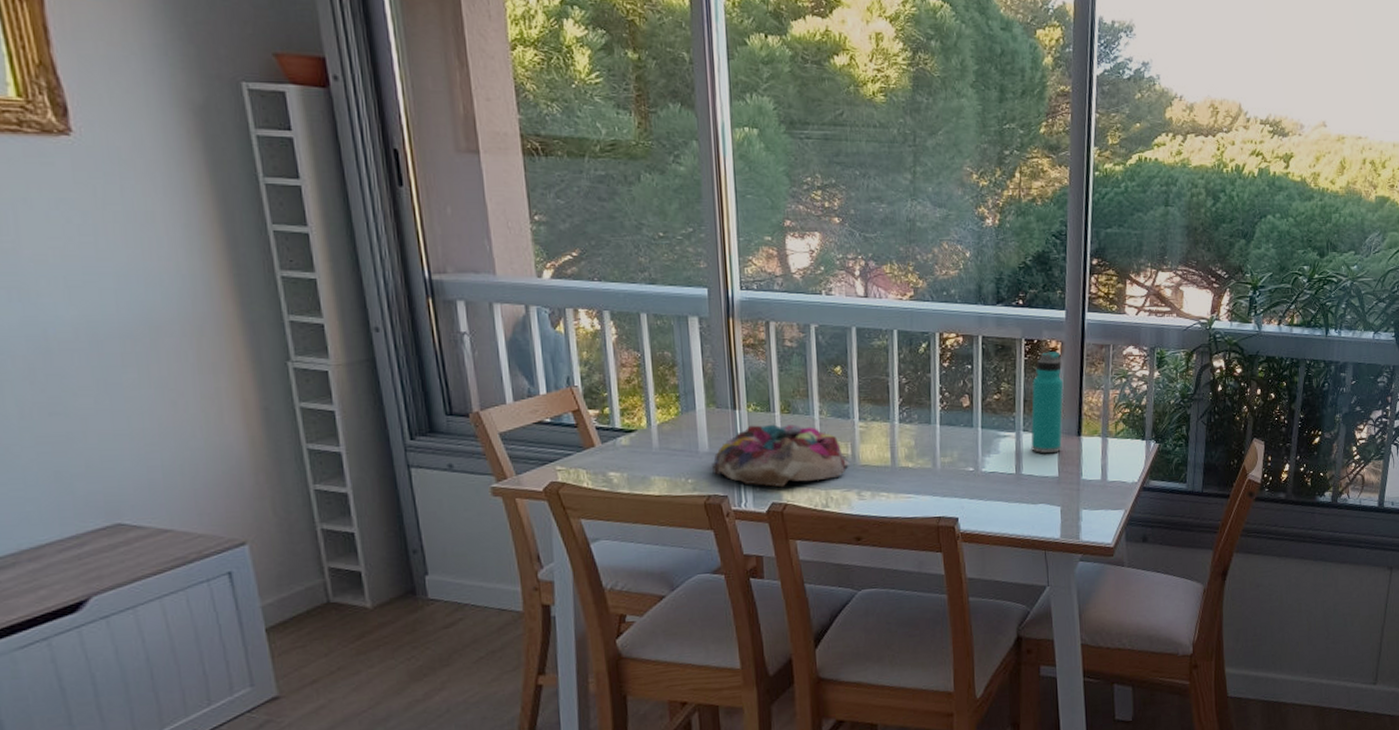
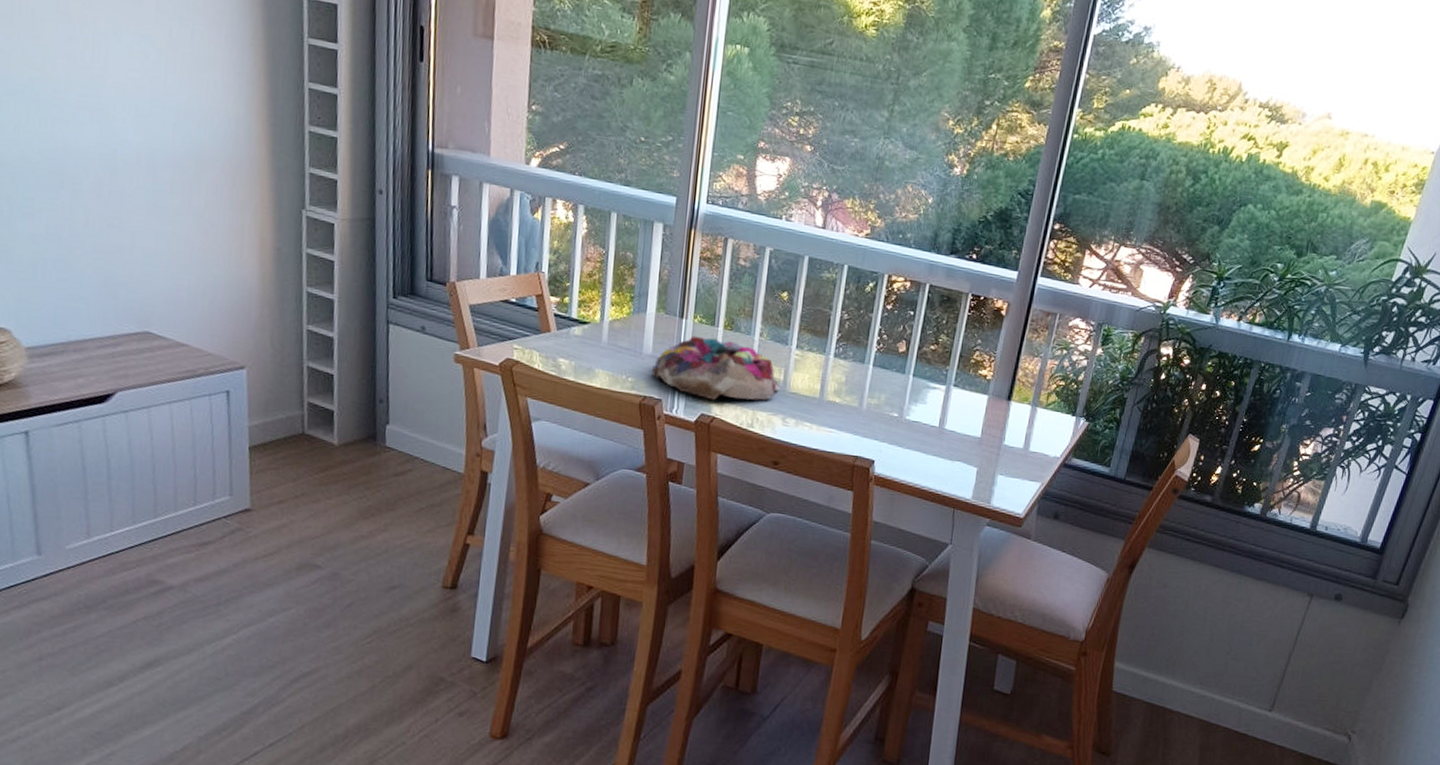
water bottle: present [1031,351,1064,454] -> none [958,310,1004,414]

